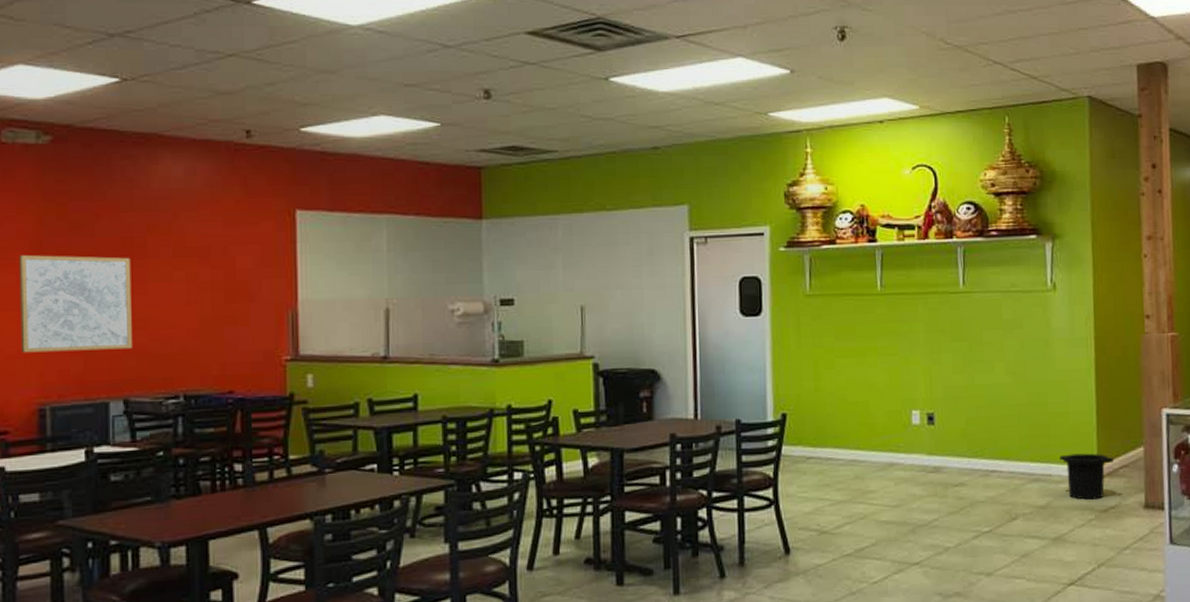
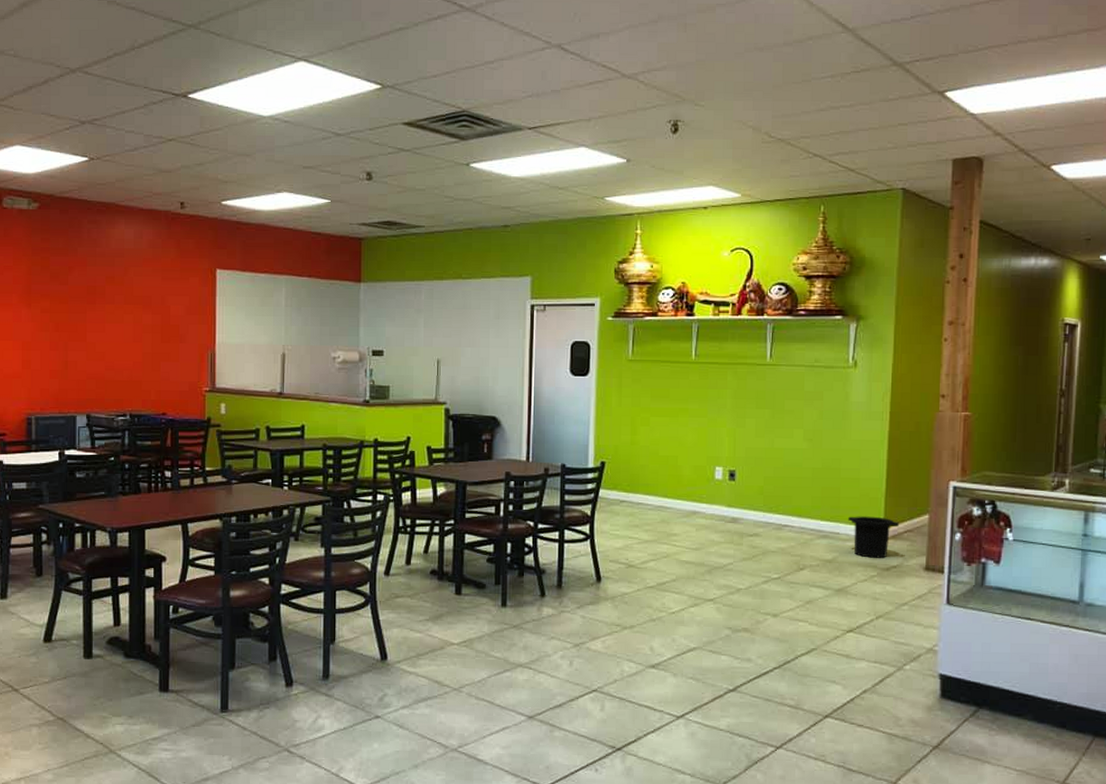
wall art: present [19,255,132,353] -> none [15,298,94,375]

